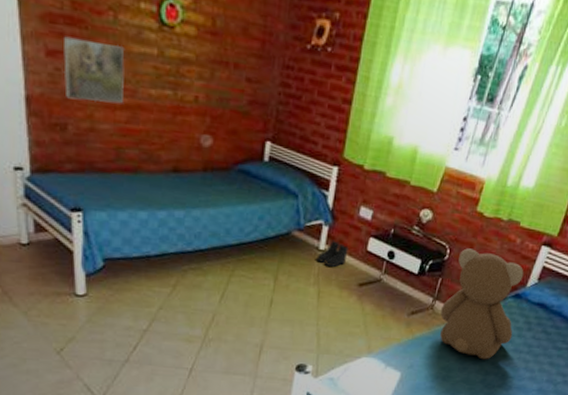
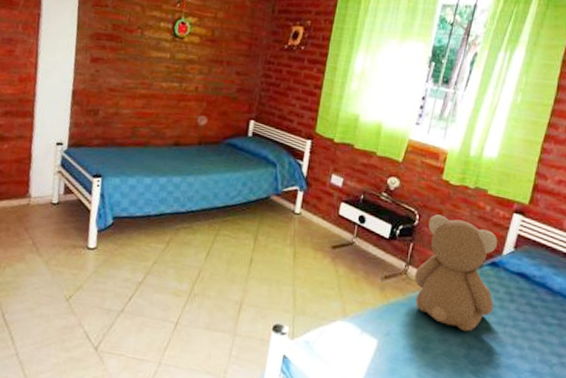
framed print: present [63,36,124,104] -> none [101,48,146,94]
boots: present [316,240,349,268] -> none [292,204,322,230]

